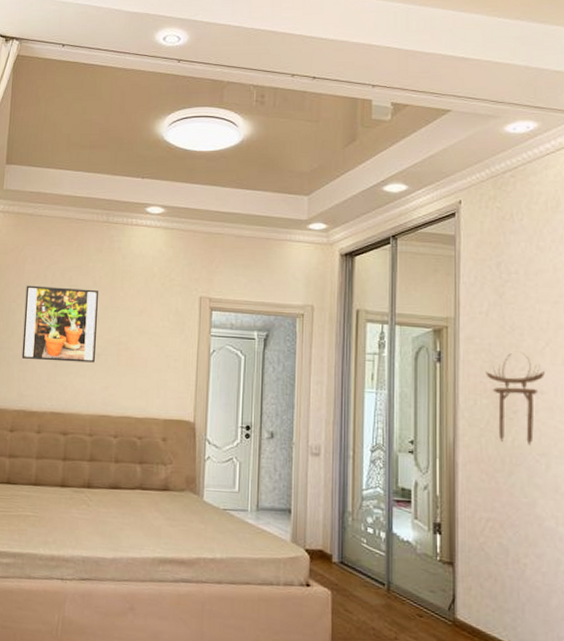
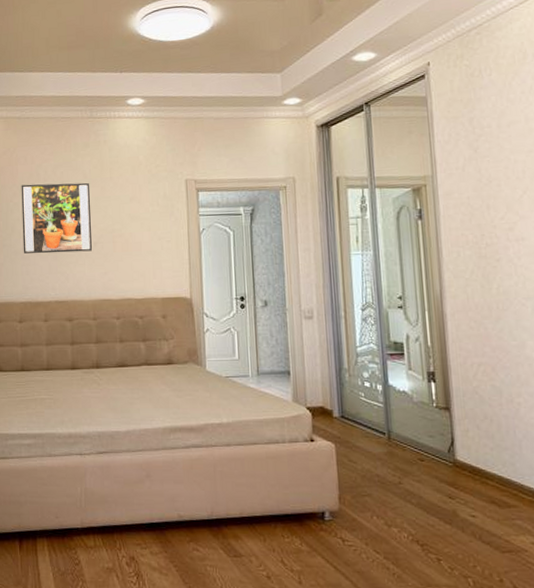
torii gate: present [485,351,545,446] -> none [466,201,524,291]

